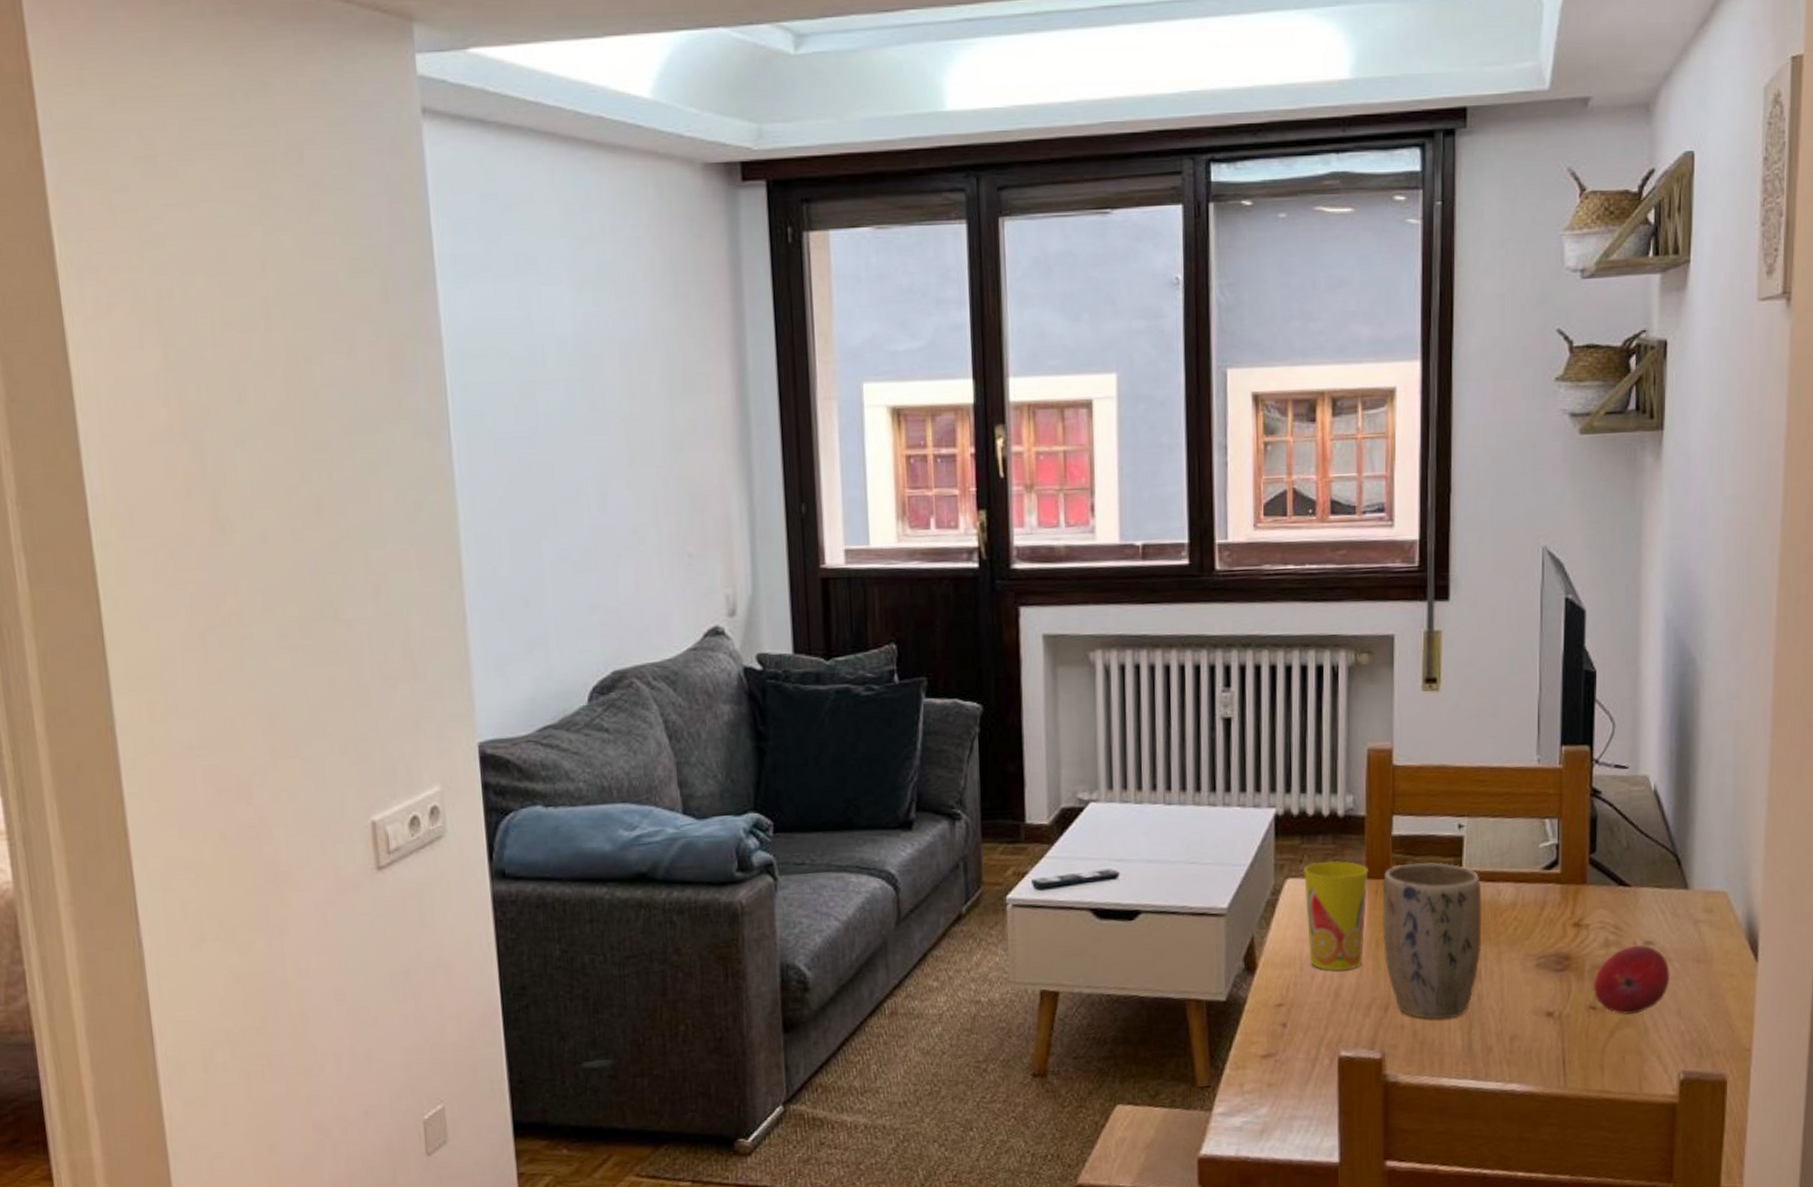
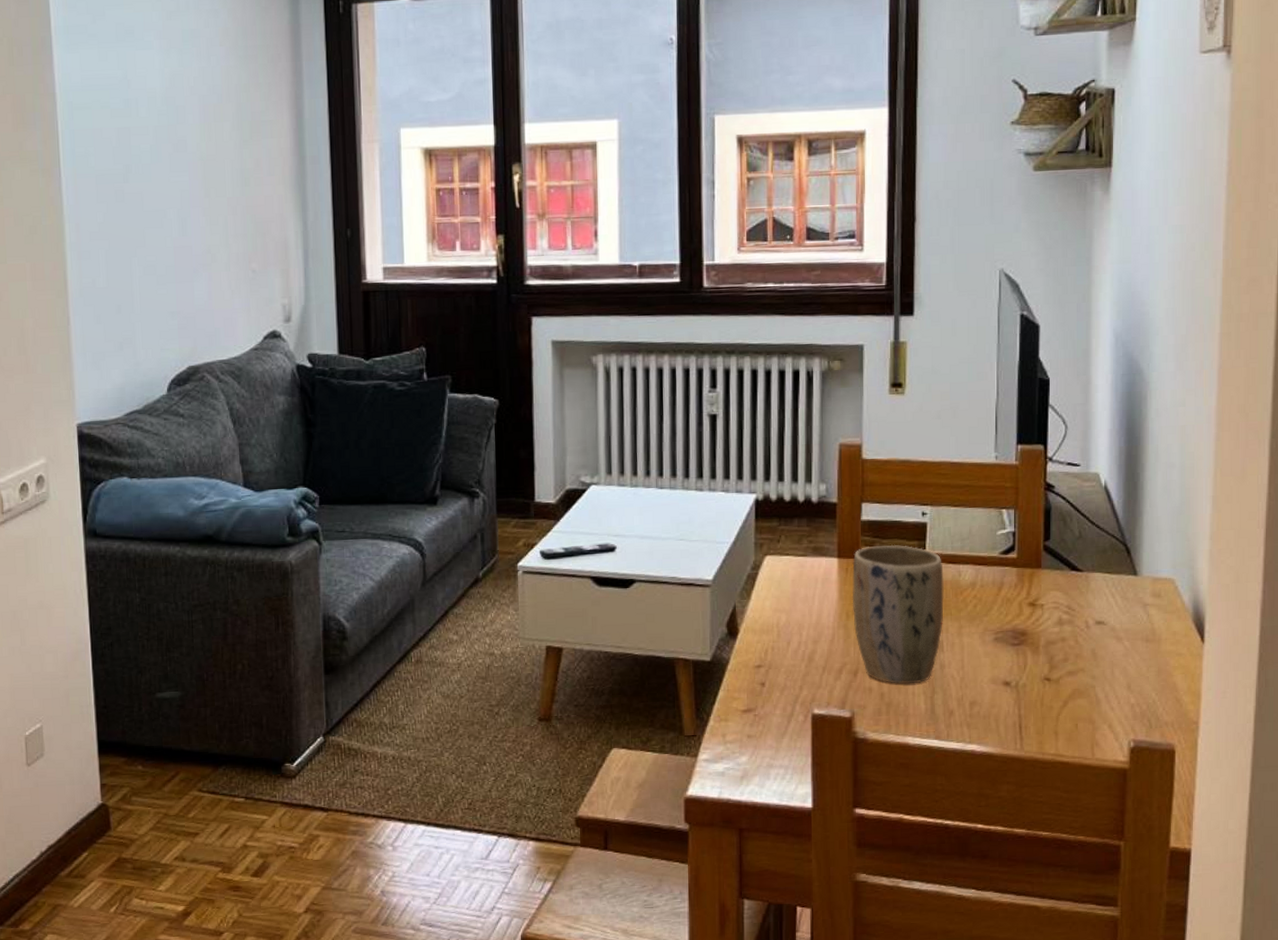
cup: present [1304,861,1369,972] -> none [781,542,840,639]
fruit: present [1594,945,1671,1015] -> none [1048,625,1121,687]

